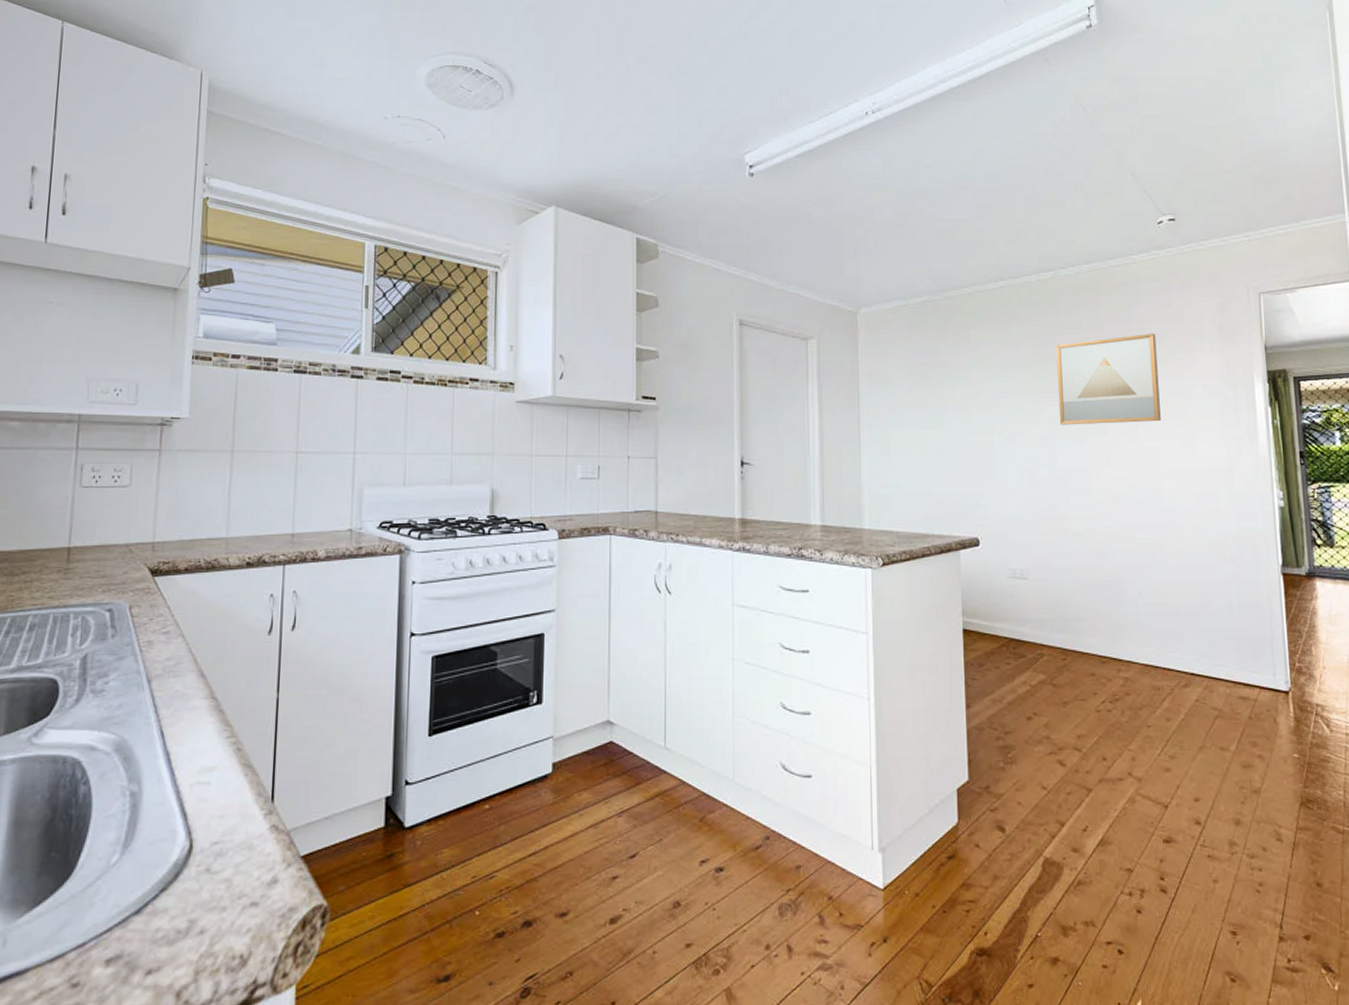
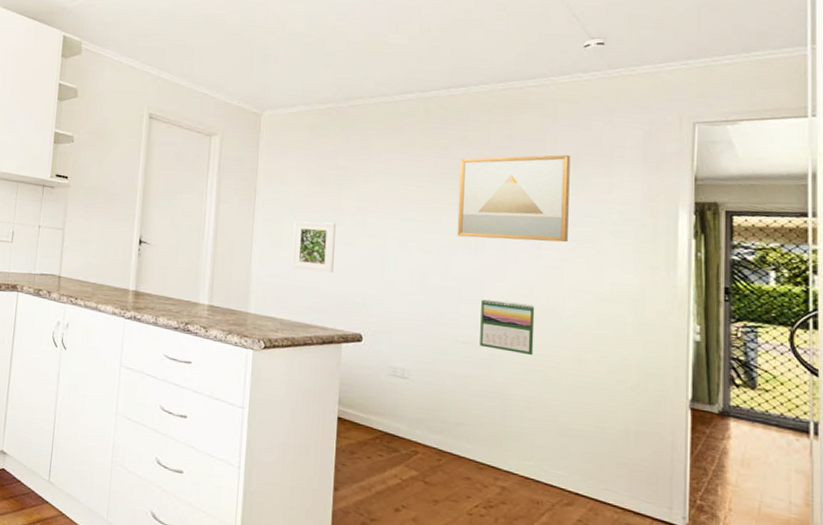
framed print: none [901,423,944,476] -> present [291,221,336,273]
calendar: none [1089,486,1141,540] -> present [480,299,535,356]

